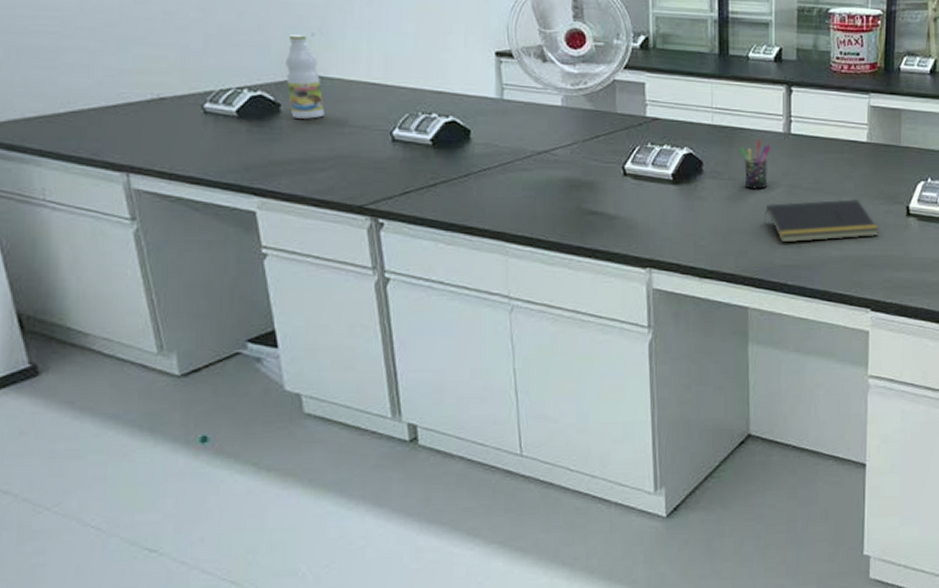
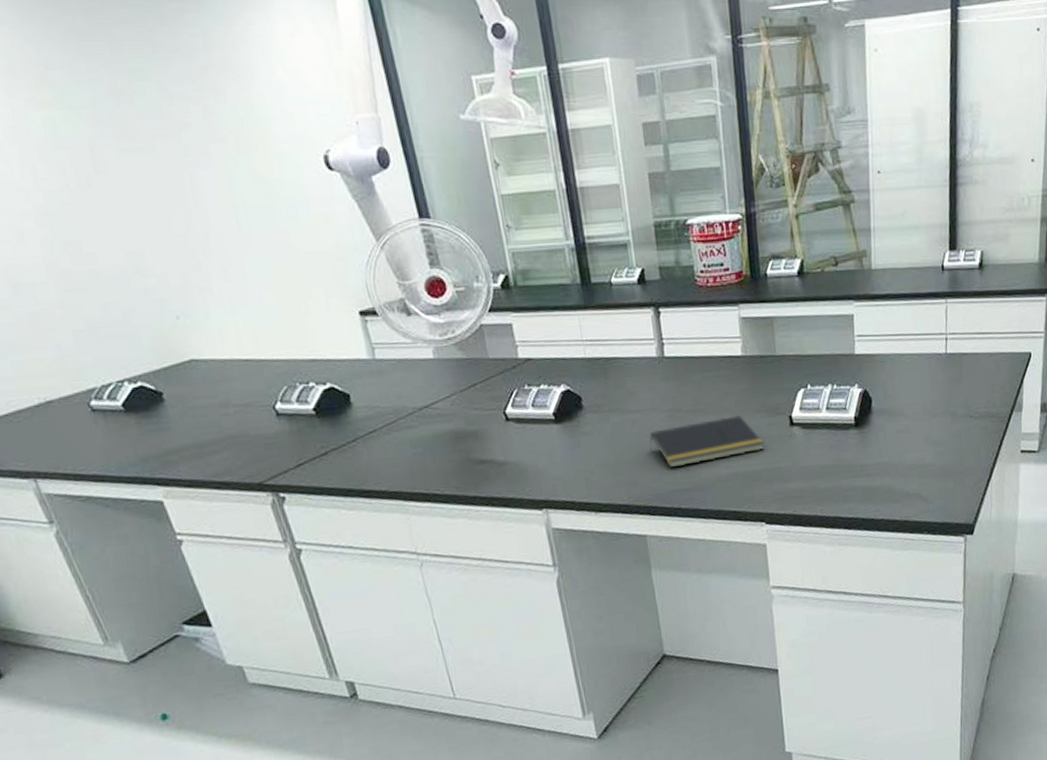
bottle: present [284,34,324,119] -> none [154,318,207,405]
pen holder: present [739,140,771,189] -> none [615,367,649,419]

